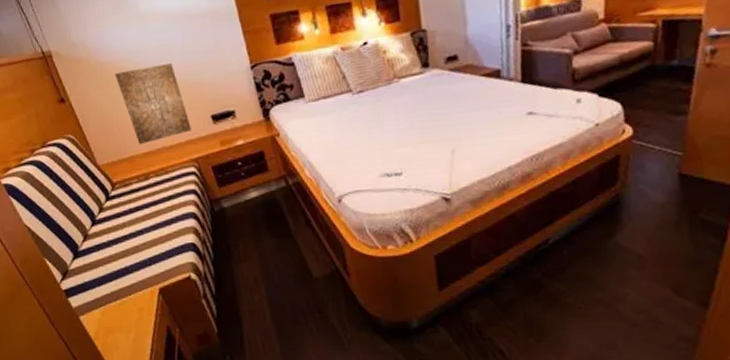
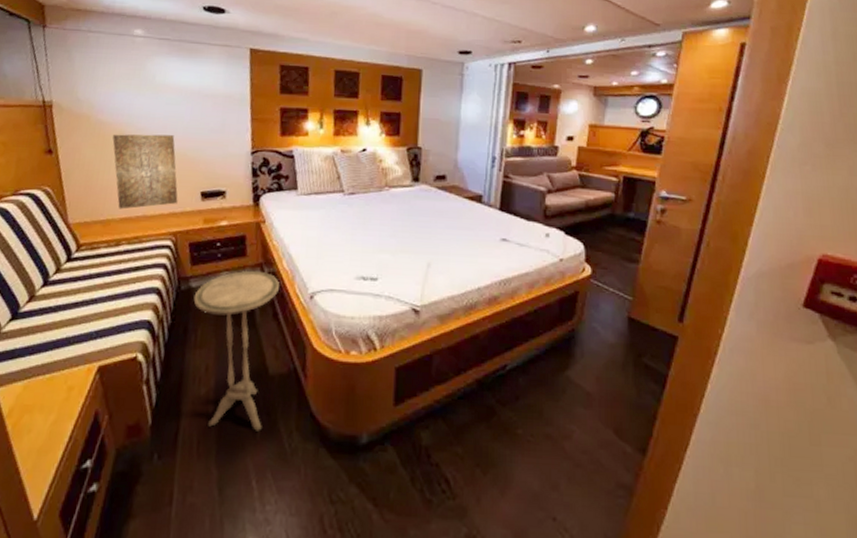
side table: none [228,183,317,329] -> present [193,270,279,433]

